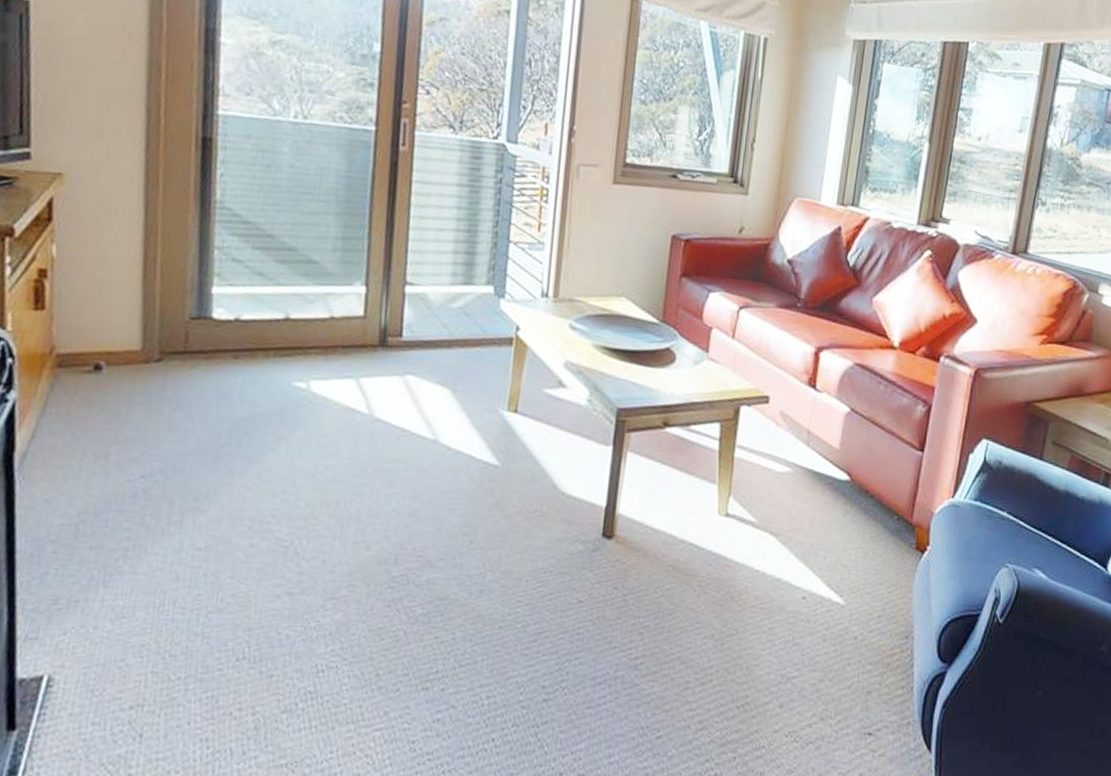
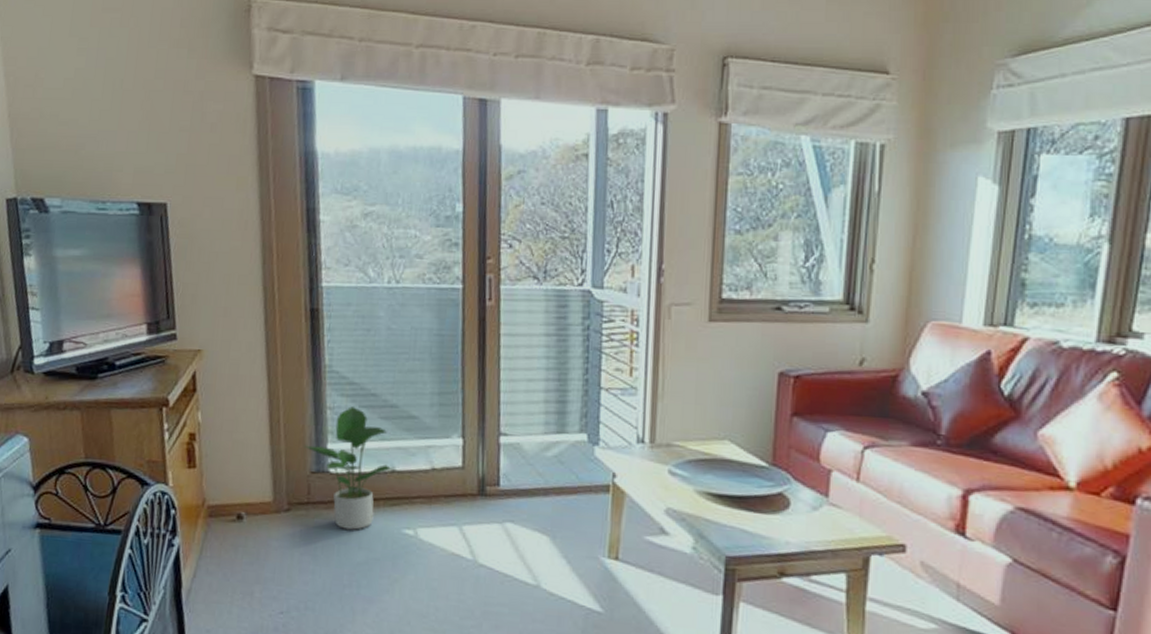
potted plant: none [184,247,286,383] -> present [304,406,392,530]

